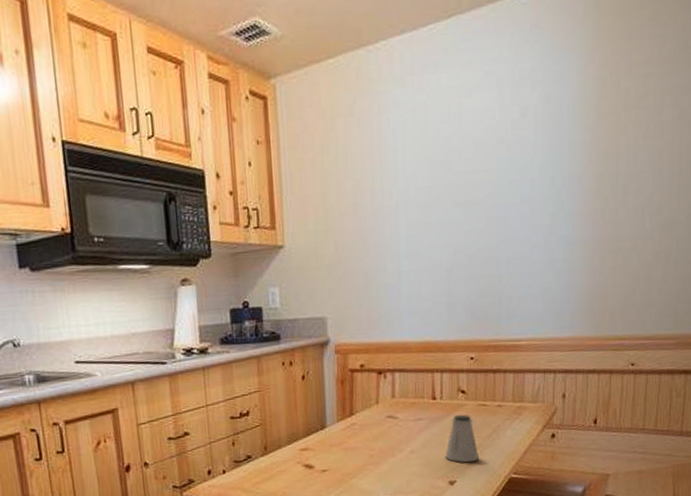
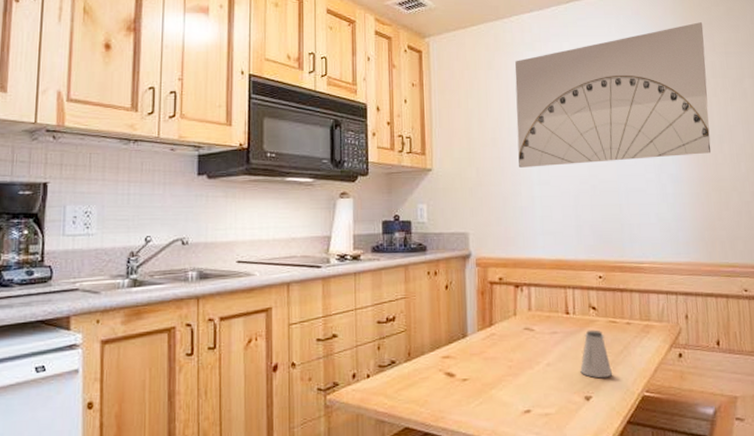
wall art: none [380,34,620,238] -> present [515,22,711,168]

